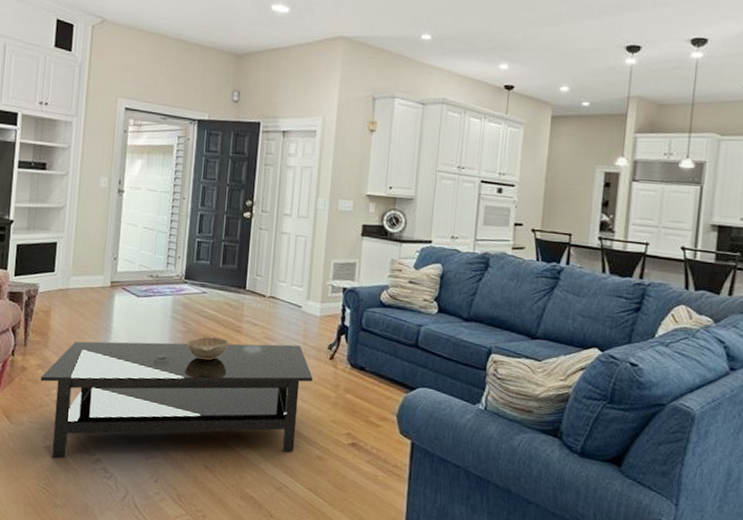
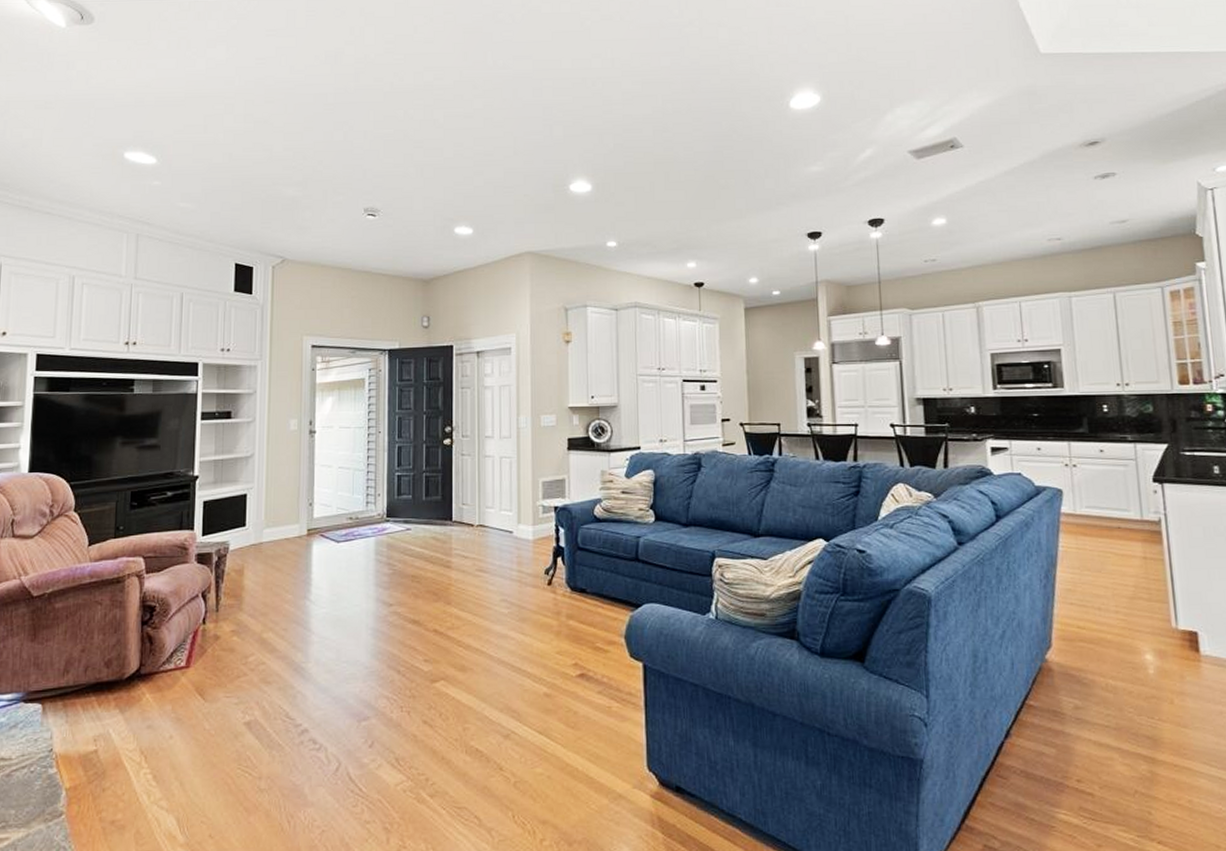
coffee table: present [40,341,313,459] -> none [236,574,532,735]
decorative bowl: present [187,336,229,361] -> none [394,575,439,603]

